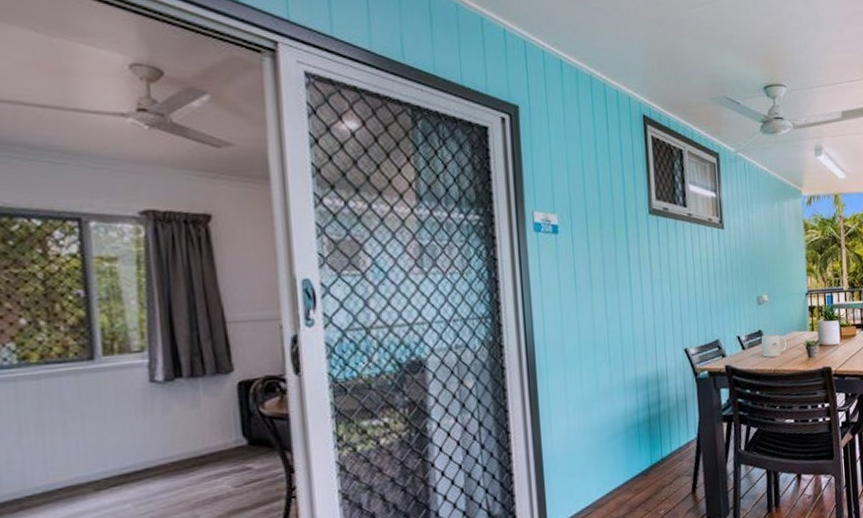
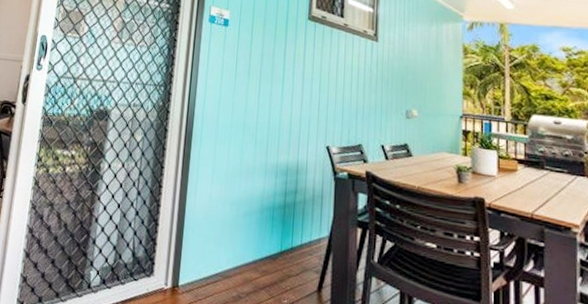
mug: present [761,333,788,358] -> none [406,148,435,174]

